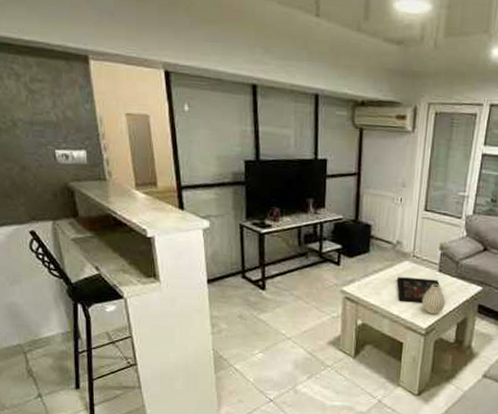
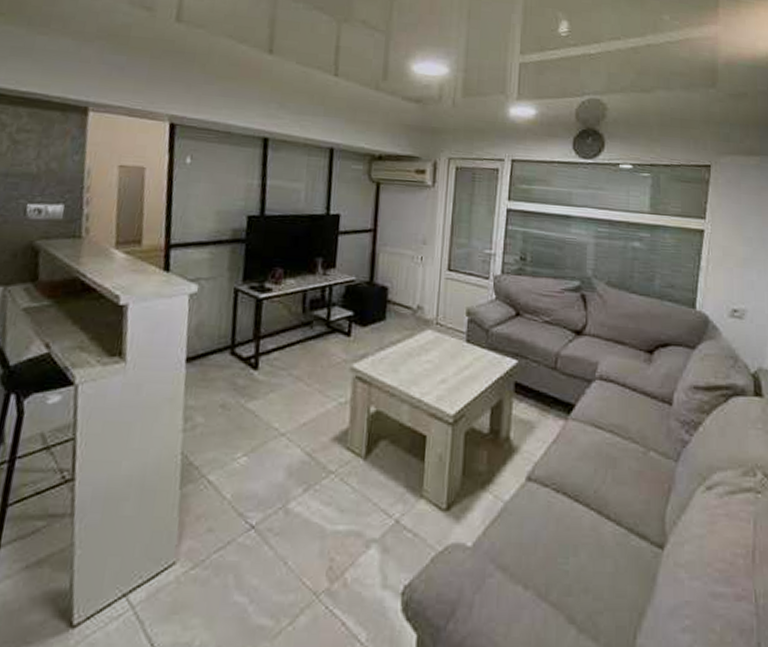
decorative tray: present [396,277,441,302] -> none [417,349,470,381]
vase: present [421,283,446,315] -> none [447,356,476,397]

